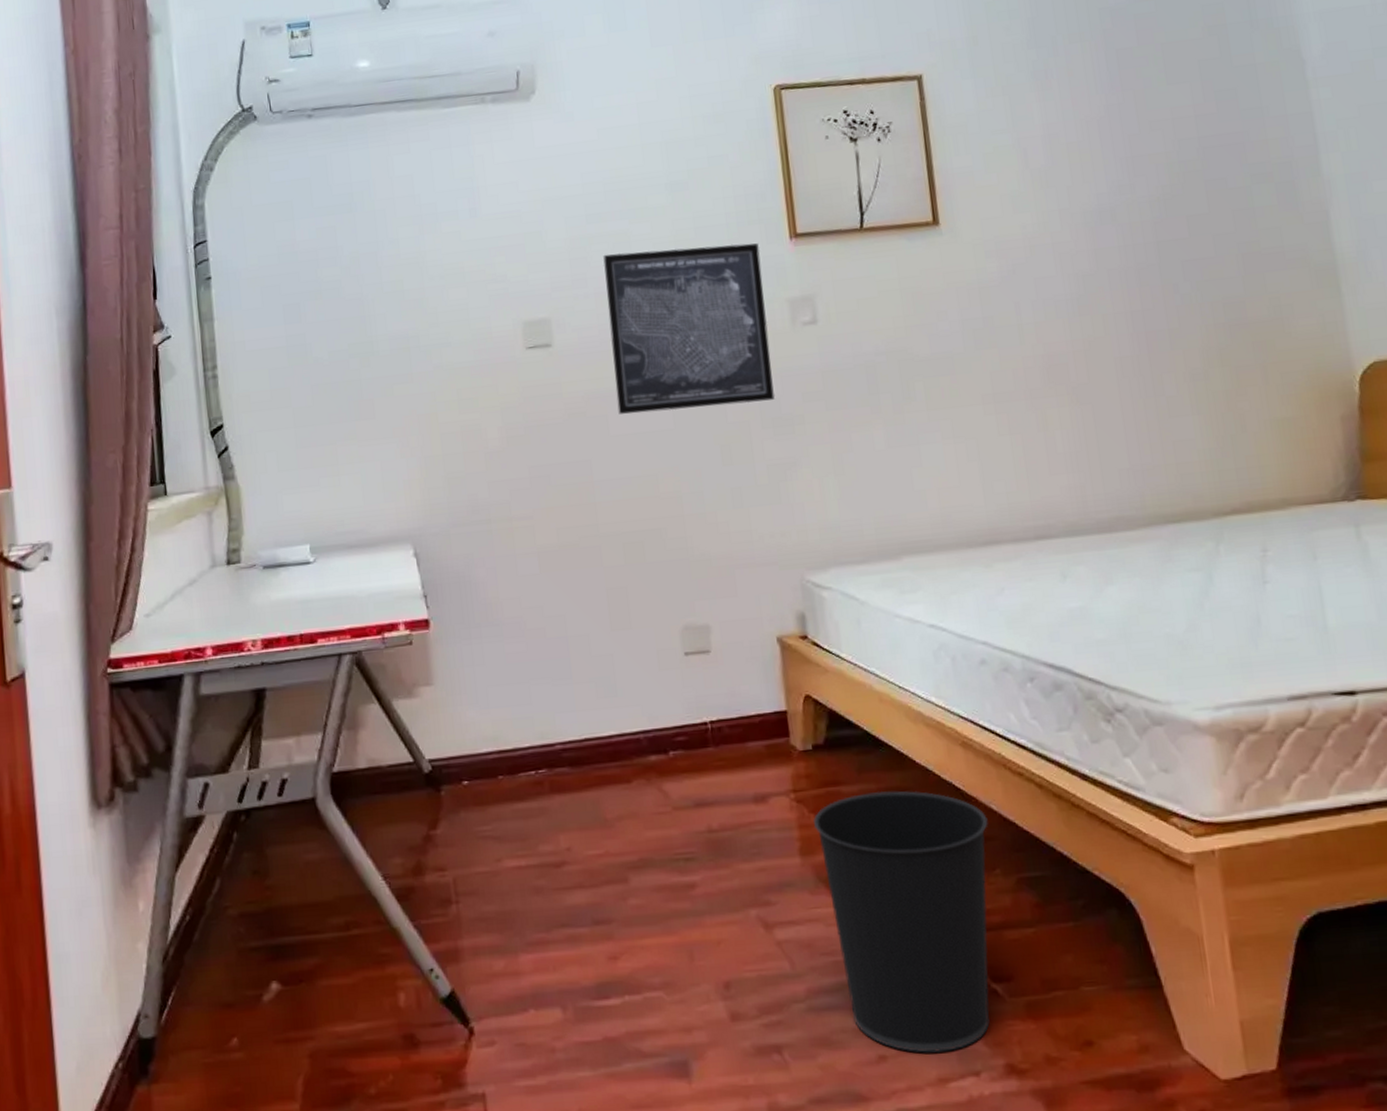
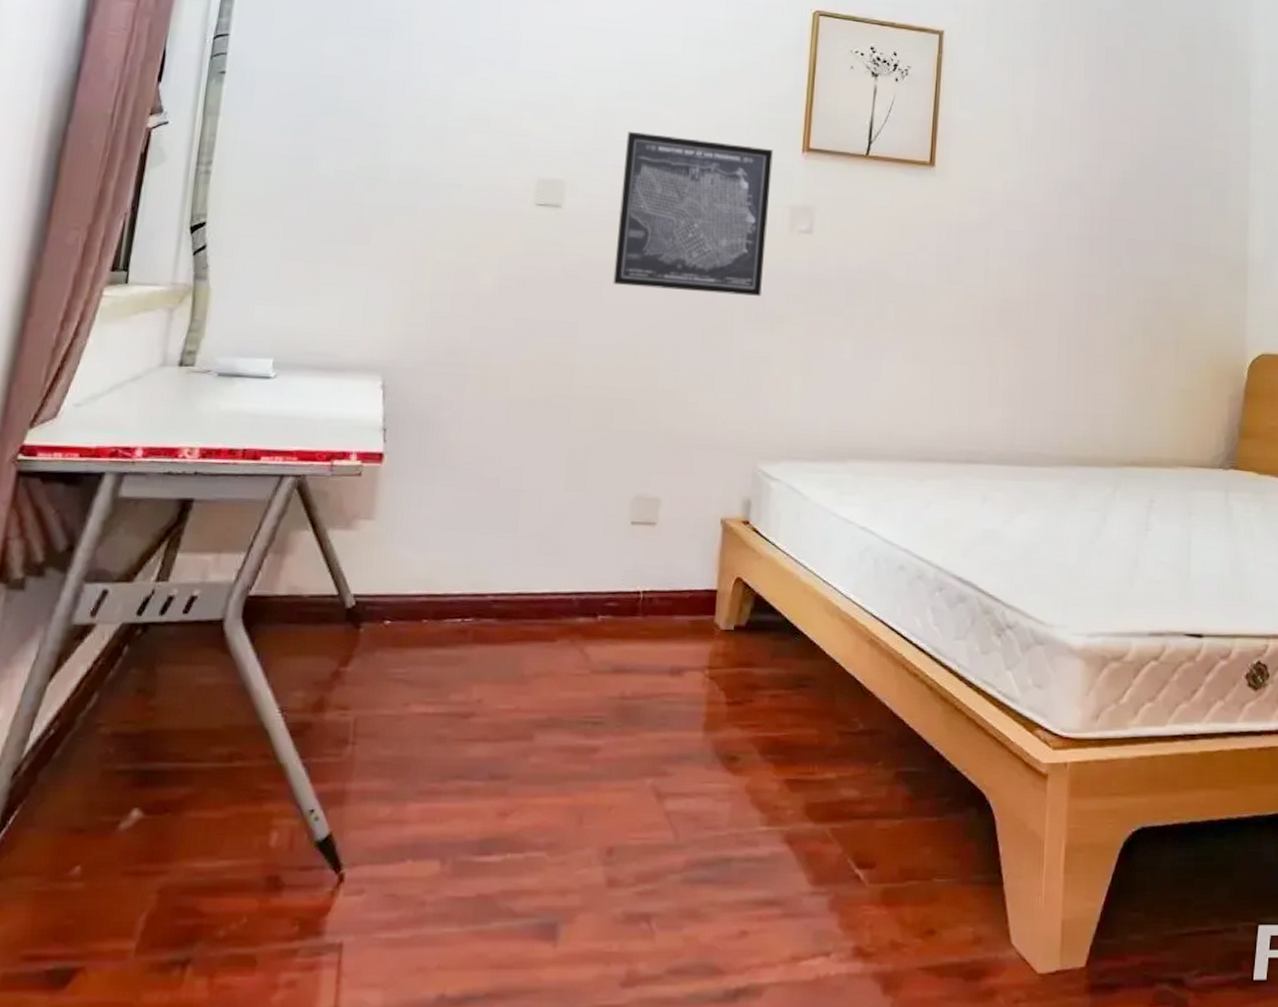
wastebasket: present [813,790,990,1053] -> none [722,677,880,931]

